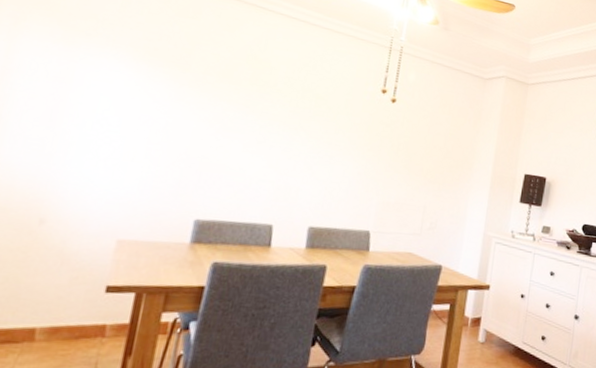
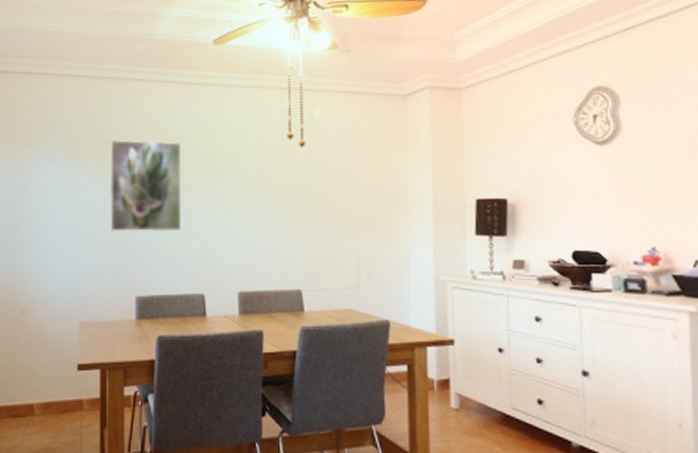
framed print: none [176,53,274,160] -> present [109,139,181,232]

